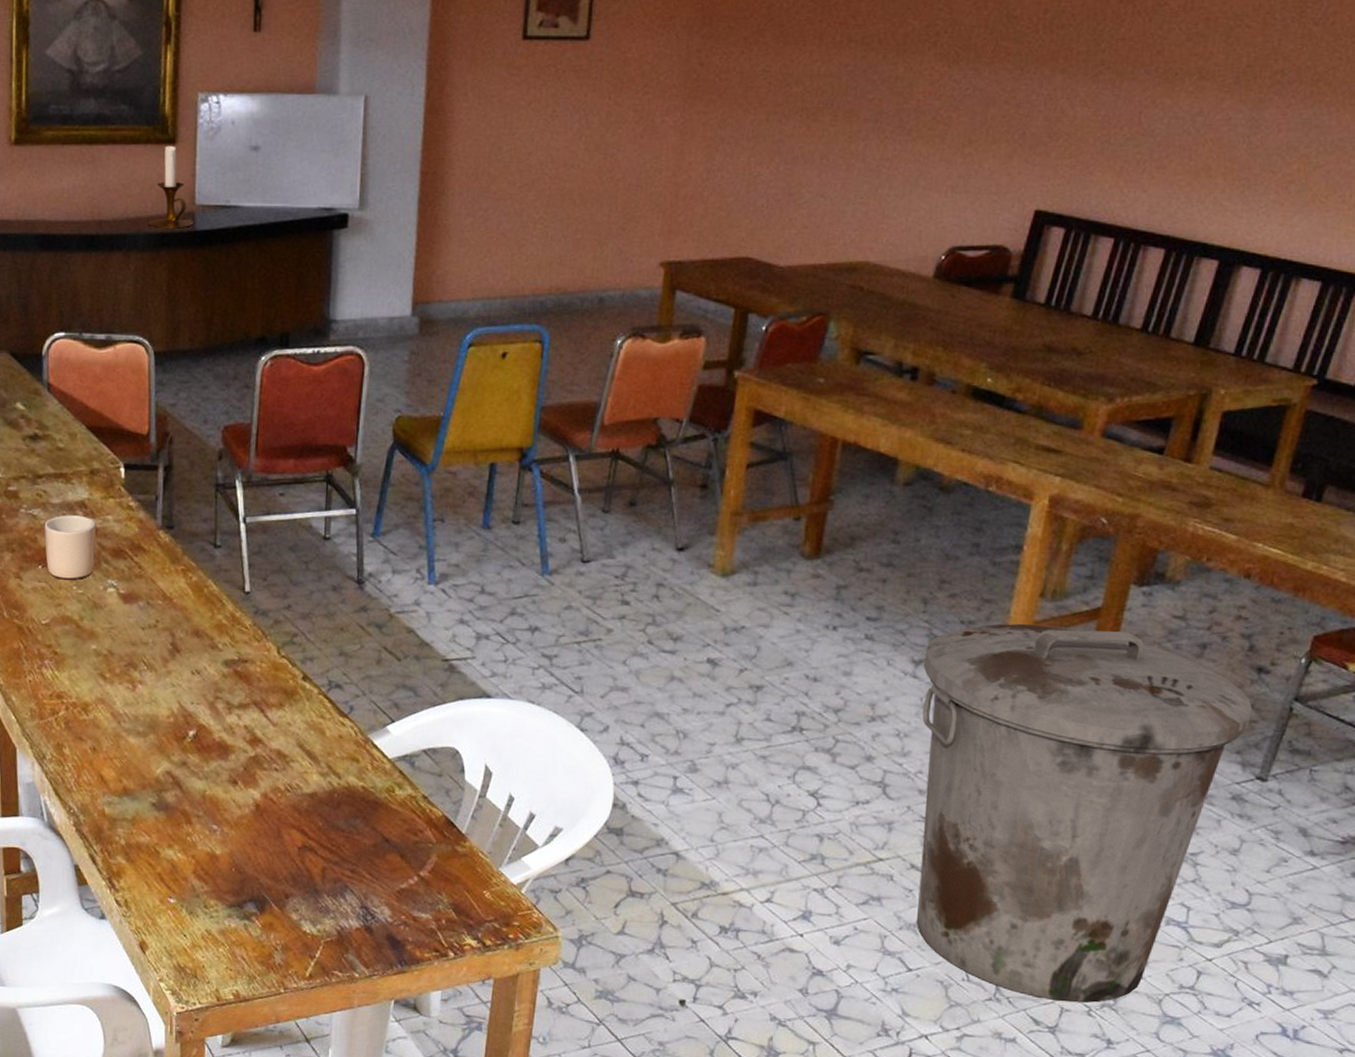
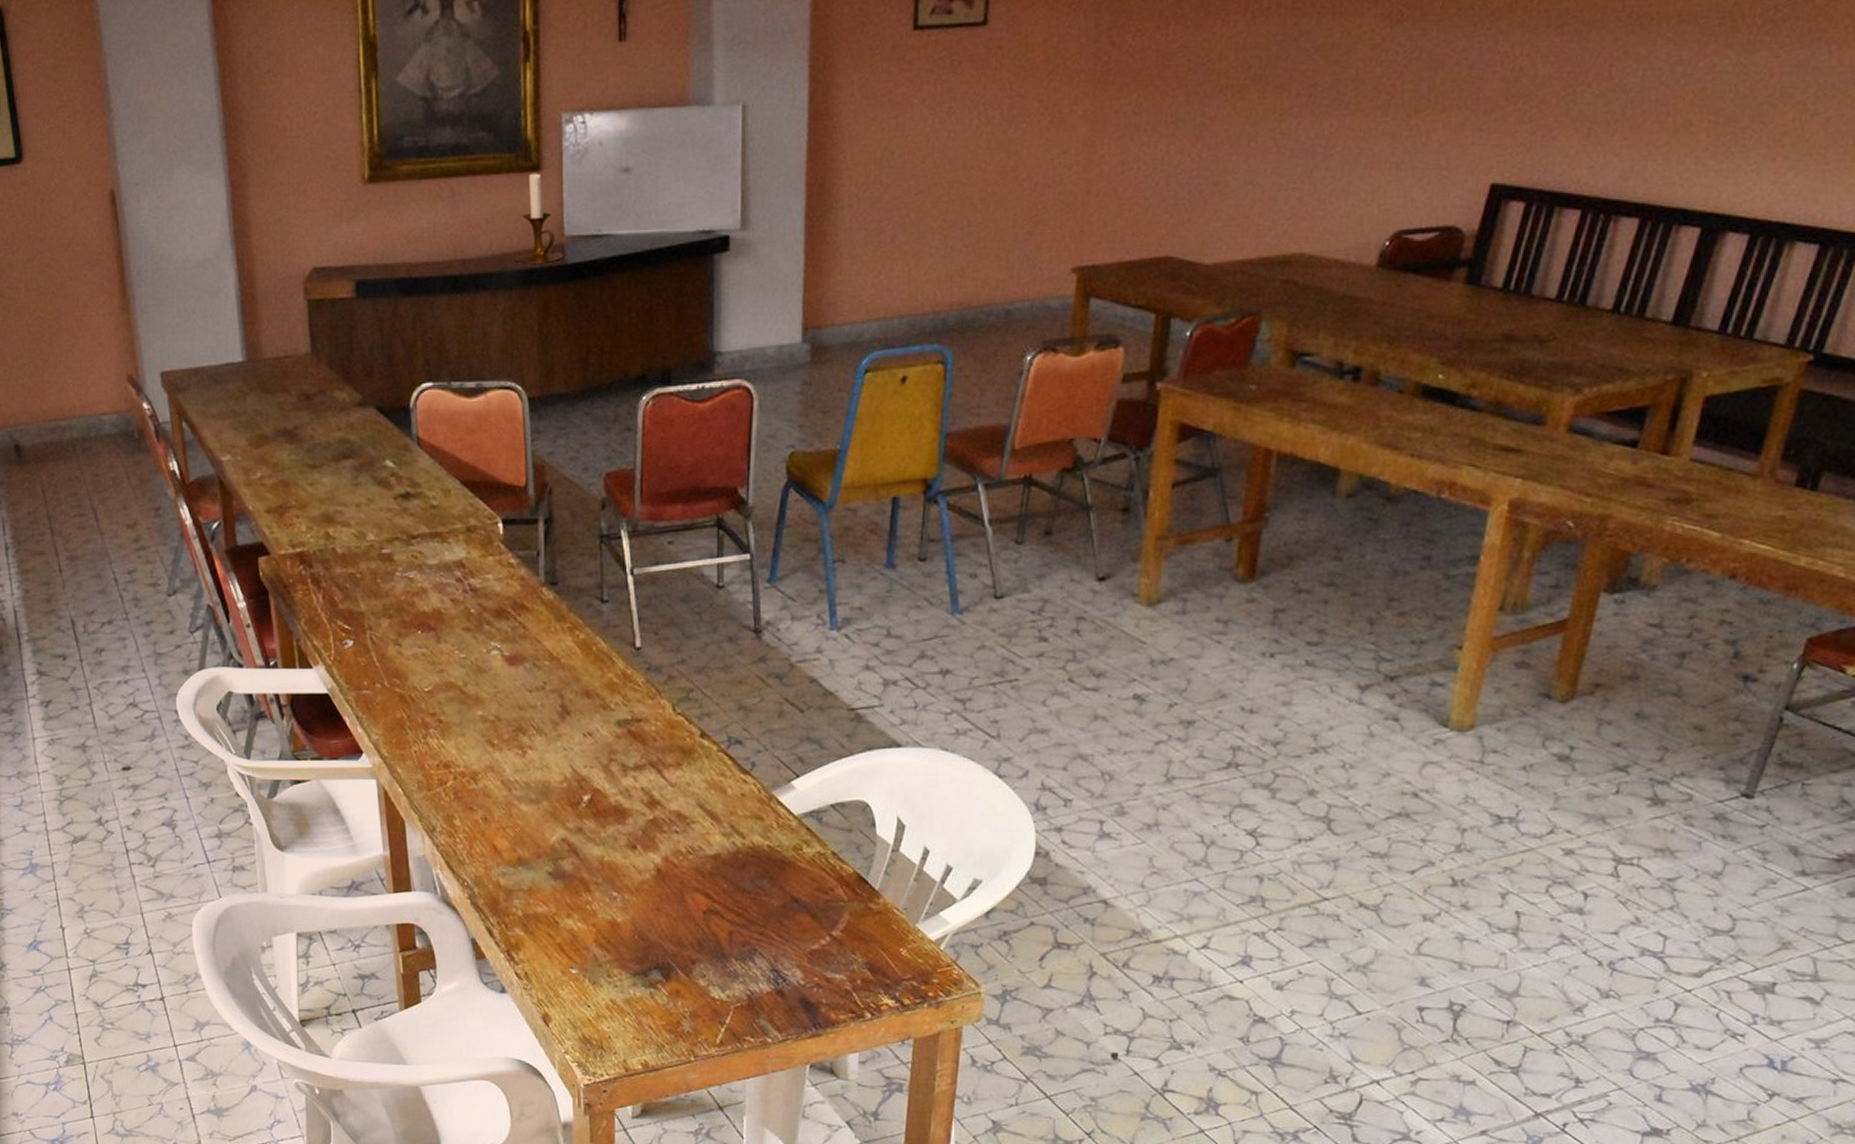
mug: present [44,515,96,580] -> none [421,576,477,644]
trash can: present [917,623,1253,1003] -> none [1366,641,1738,1041]

